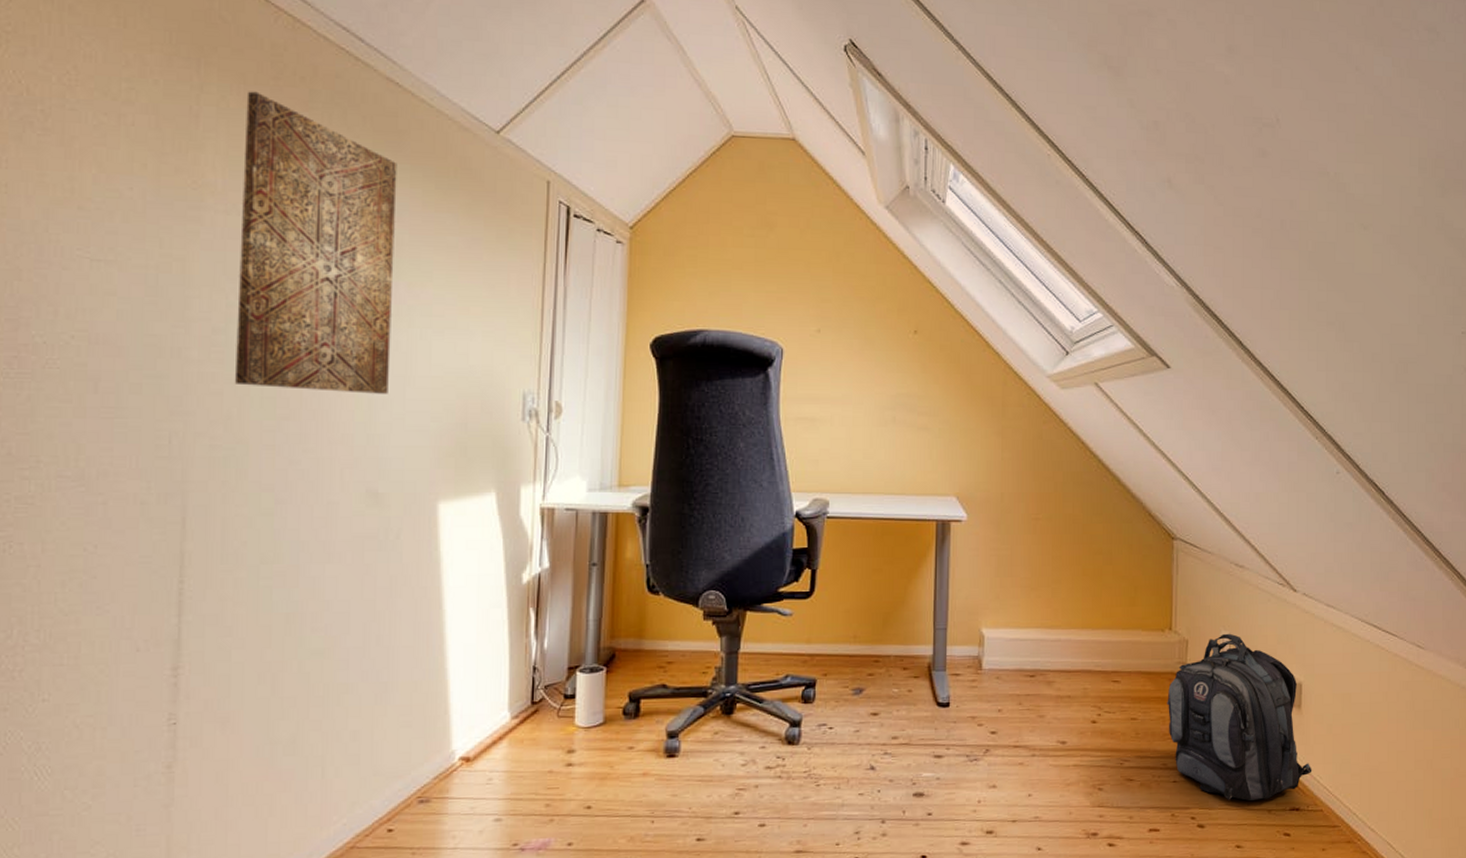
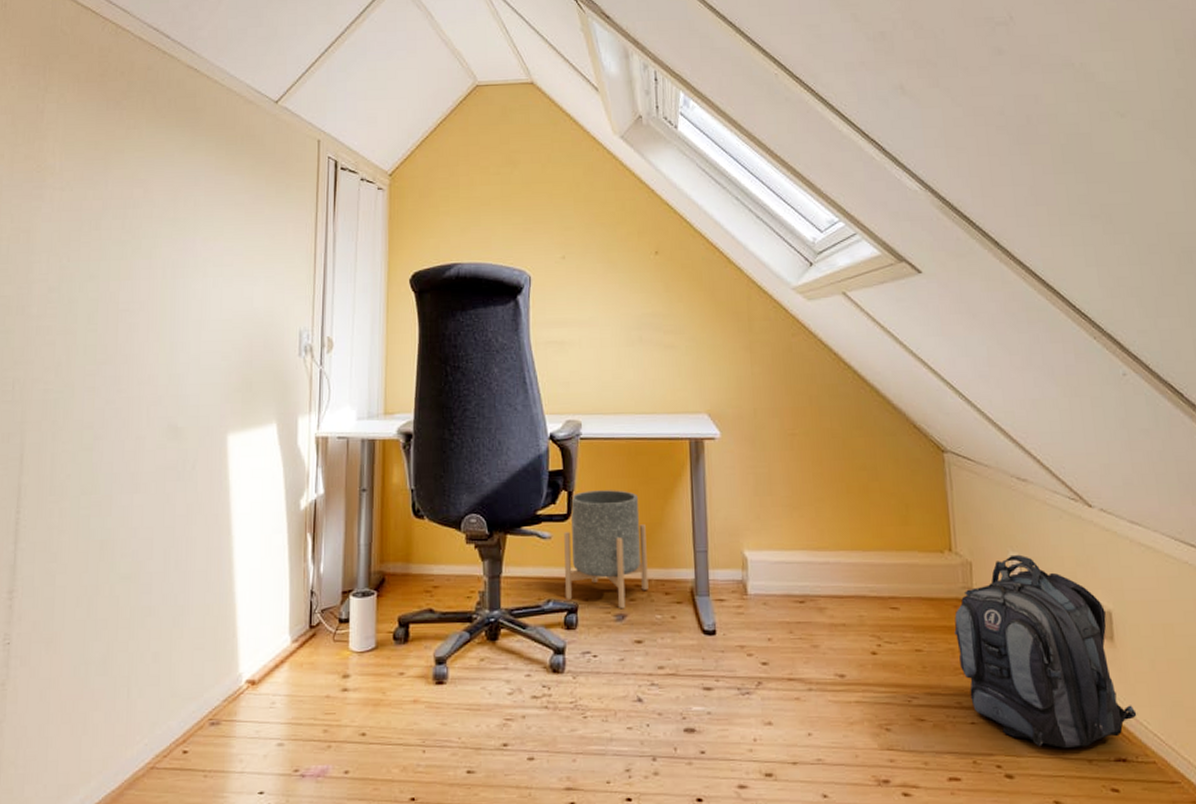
wall art: present [235,91,397,394] -> none [65,87,195,338]
planter: none [803,569,888,684] -> present [564,490,649,609]

